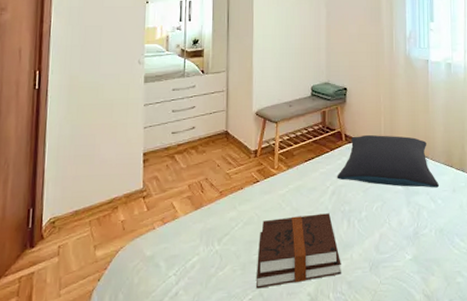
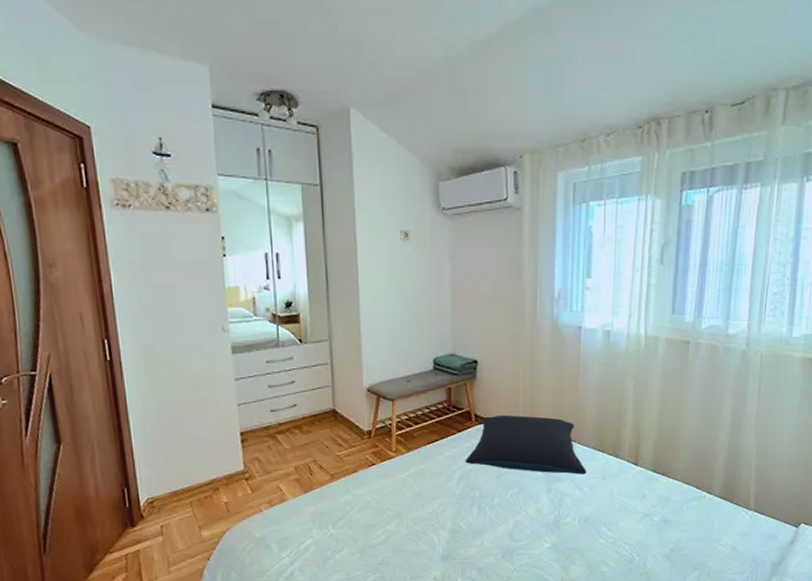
hardback book: present [256,213,341,289] -> none [377,499,470,572]

